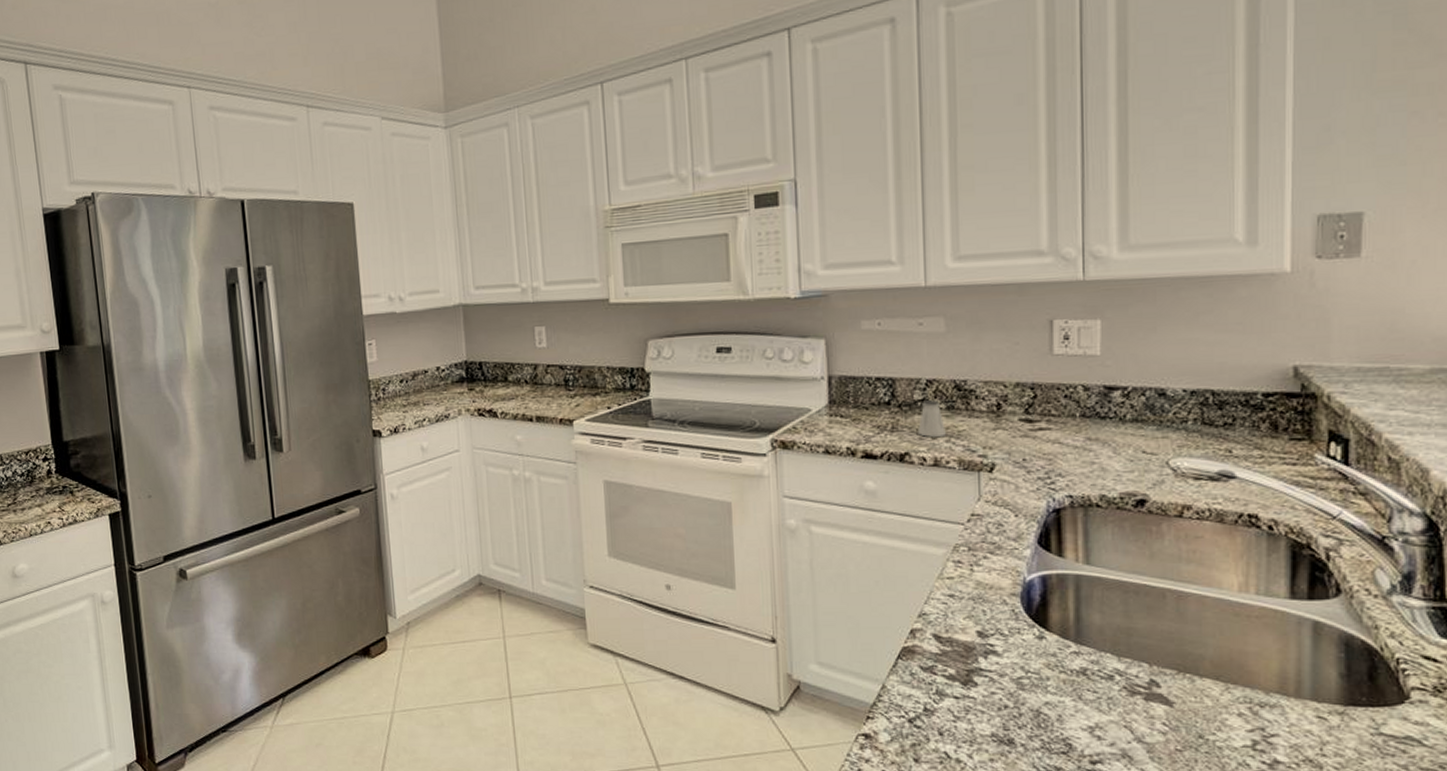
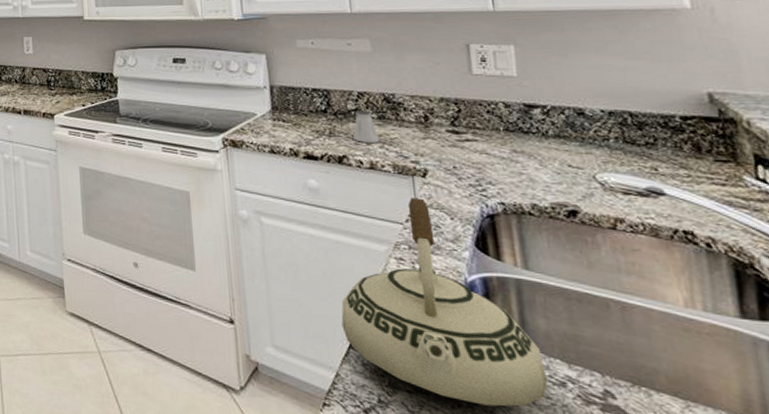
teakettle: none [891,495,1095,705] -> present [341,198,548,407]

